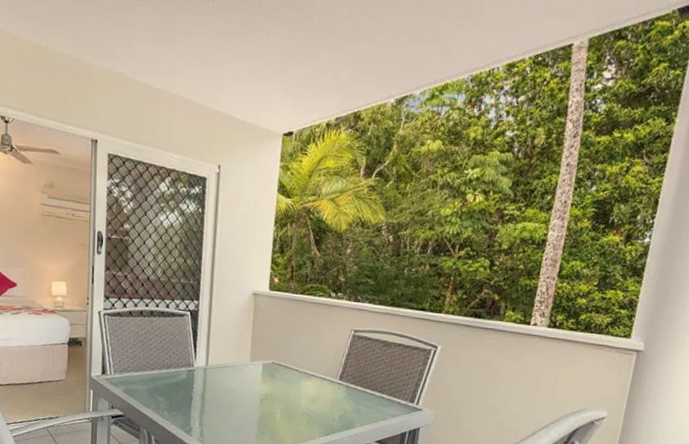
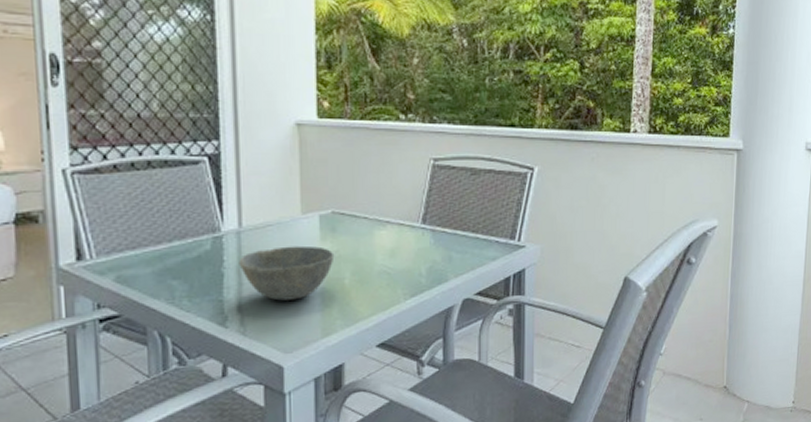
bowl: none [203,383,271,424] -> present [238,245,335,301]

